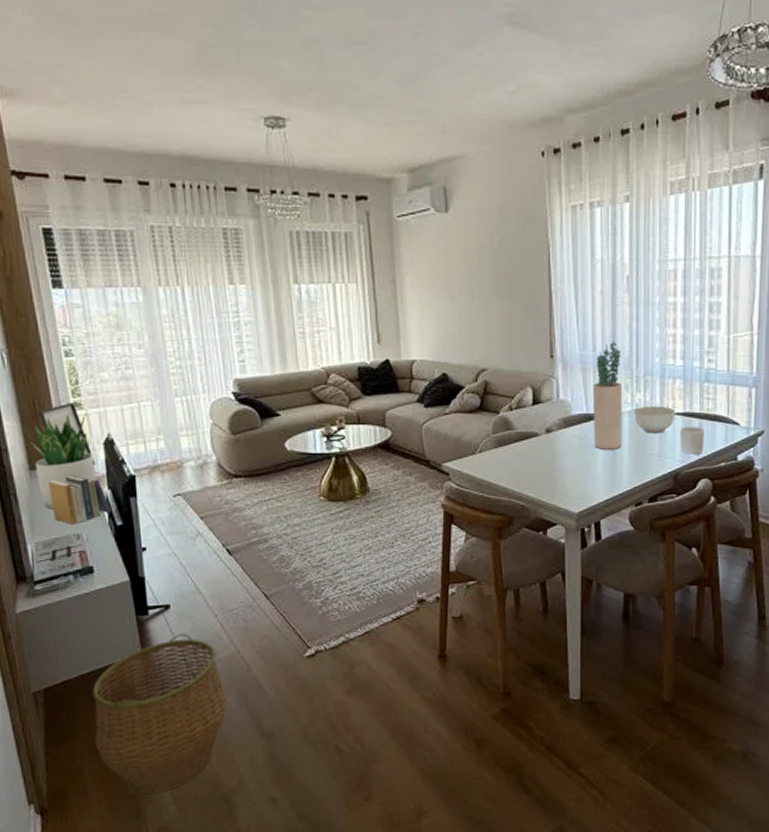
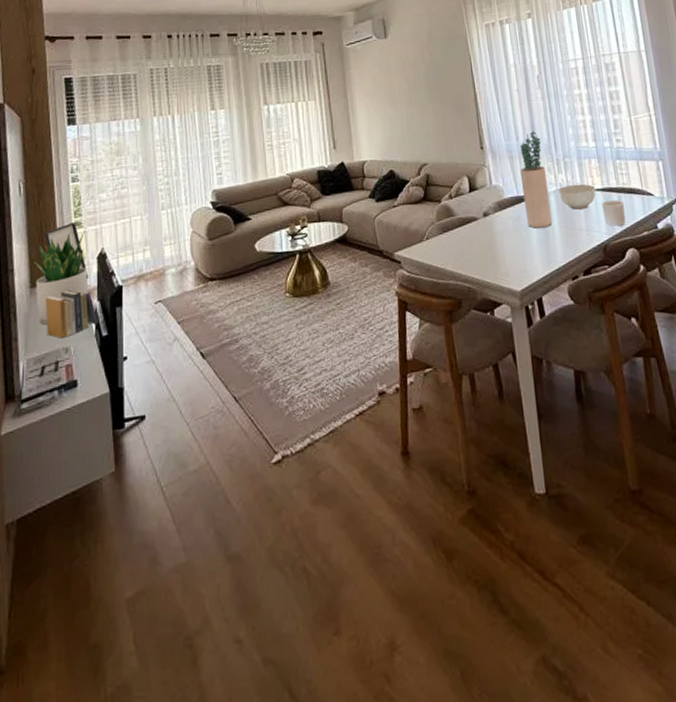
basket: present [92,633,228,795] -> none [61,445,196,643]

